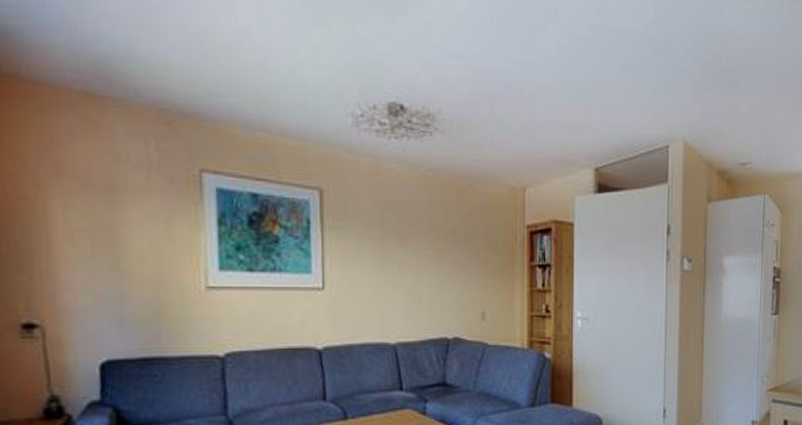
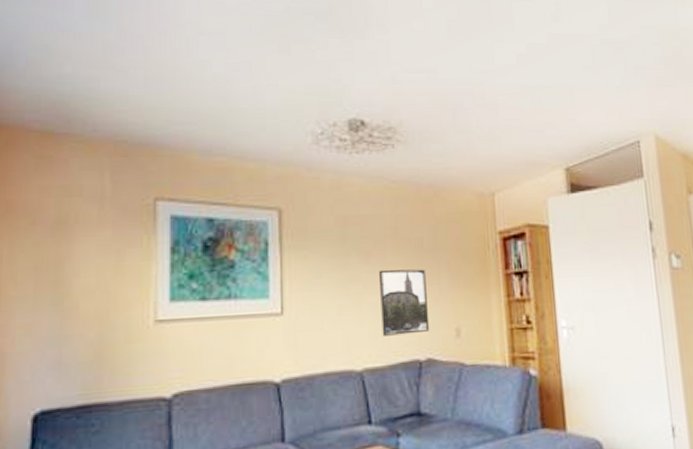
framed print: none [412,254,458,315] -> present [378,269,430,336]

